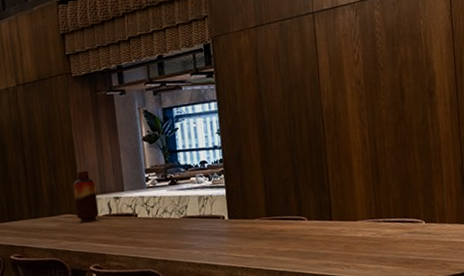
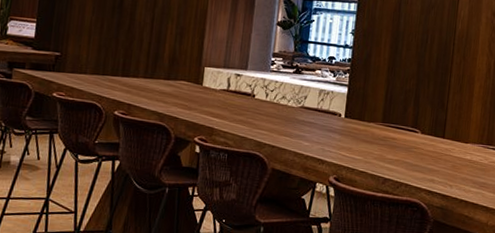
vase: present [72,170,99,223] -> none [193,40,220,94]

